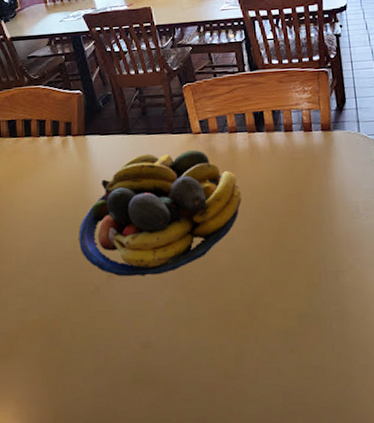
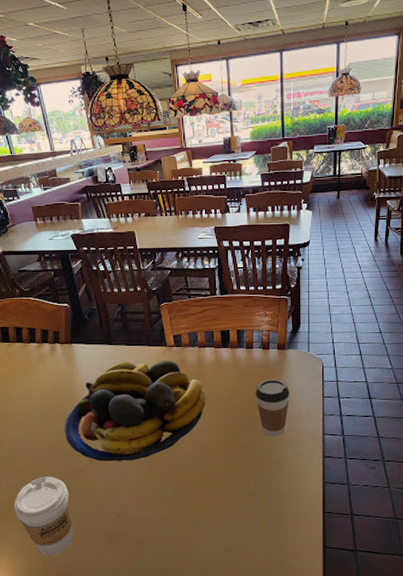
coffee cup: none [20,297,91,401] -> present [13,476,74,556]
coffee cup: none [299,167,342,239] -> present [255,379,289,437]

